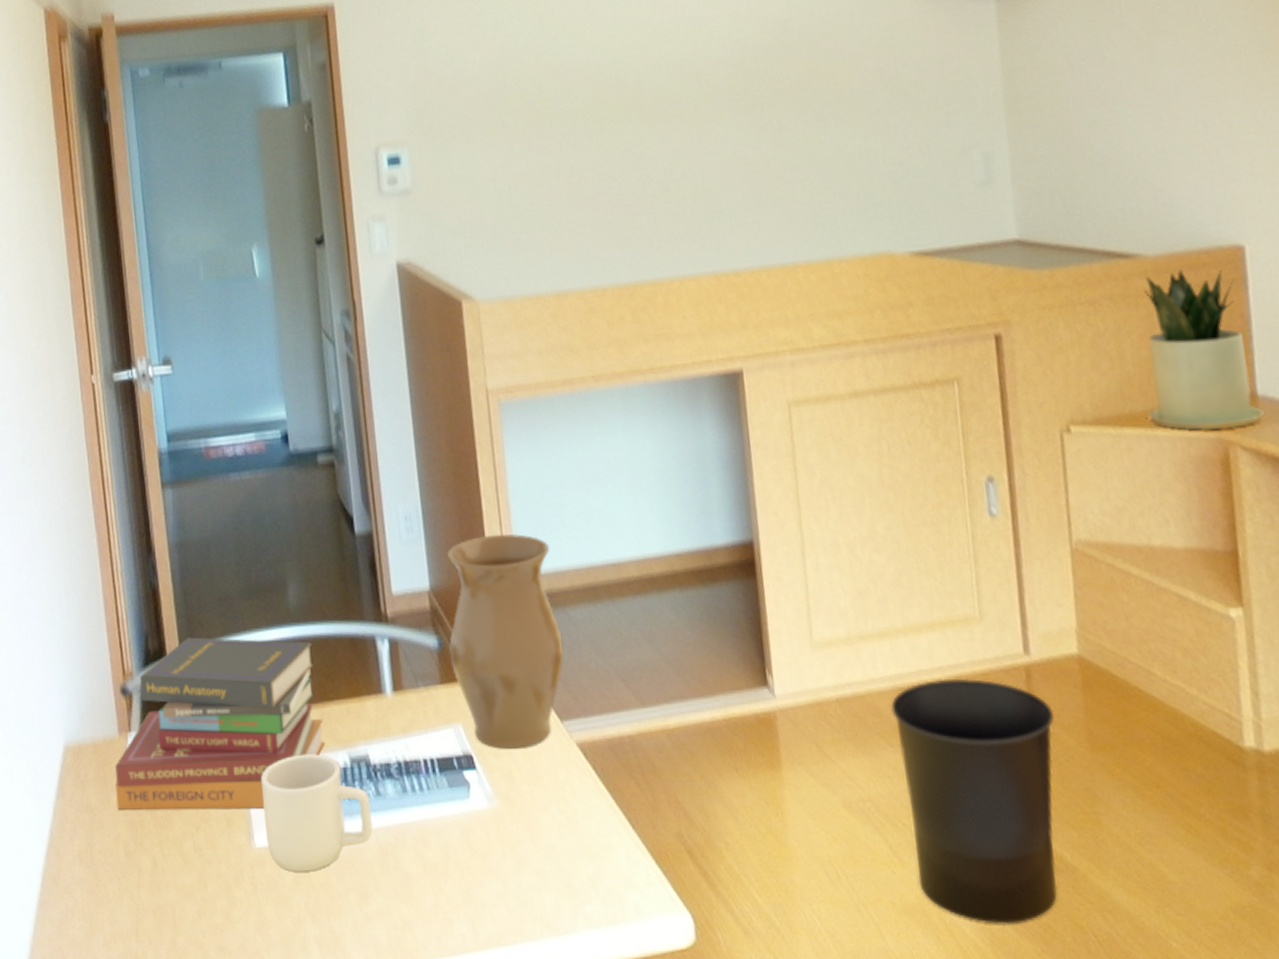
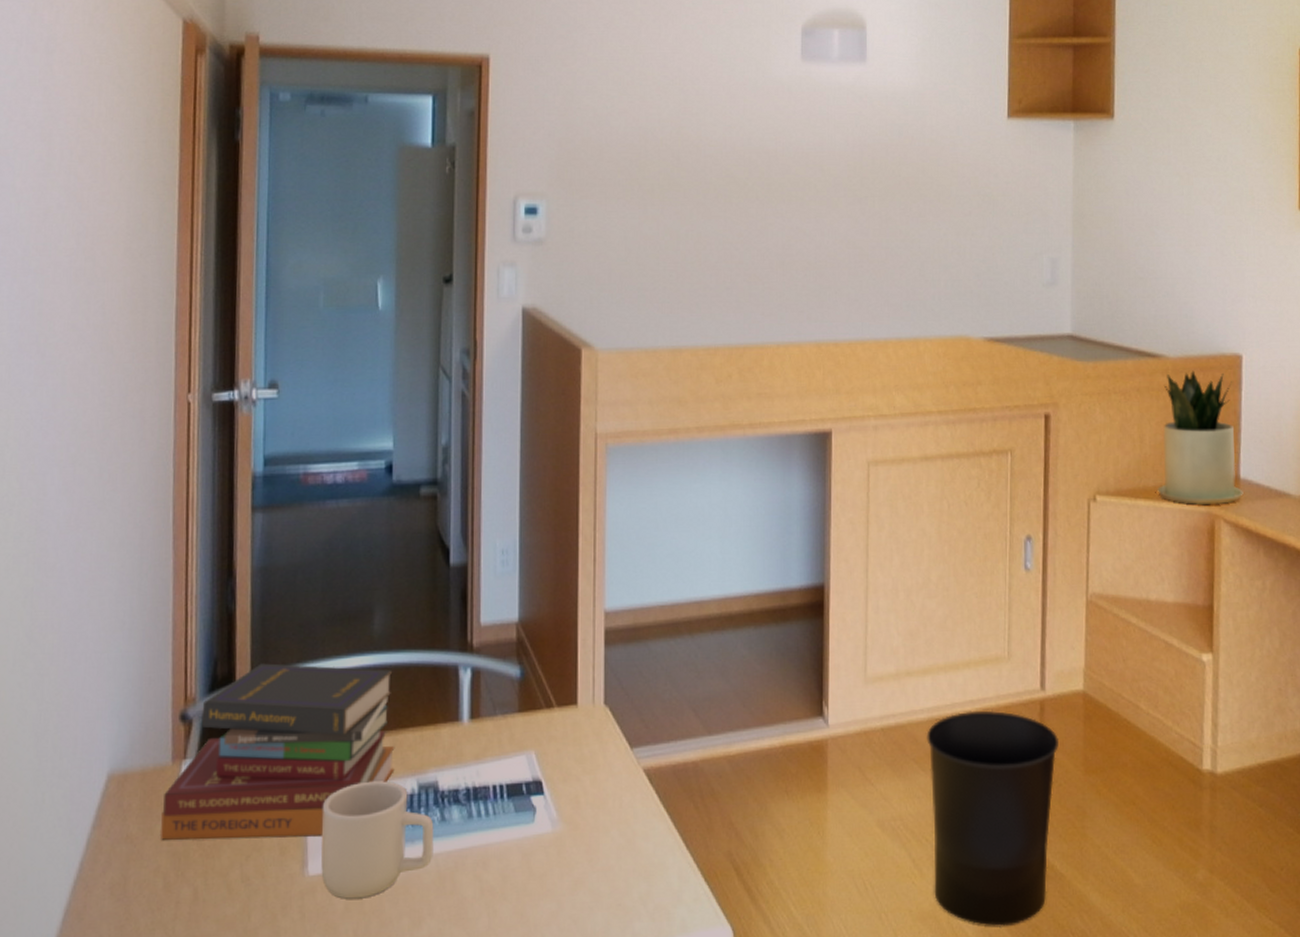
vase: present [447,533,565,749] -> none [530,570,641,775]

